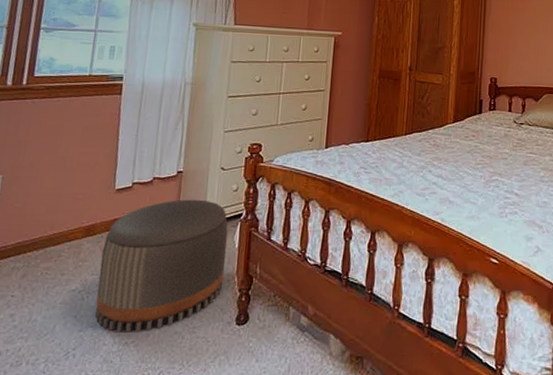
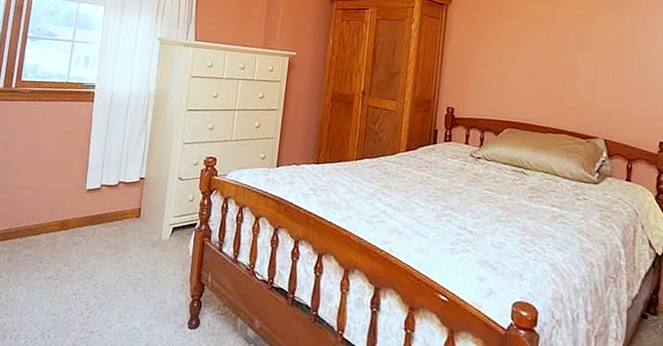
pouf: present [95,199,228,333] -> none [67,204,184,323]

